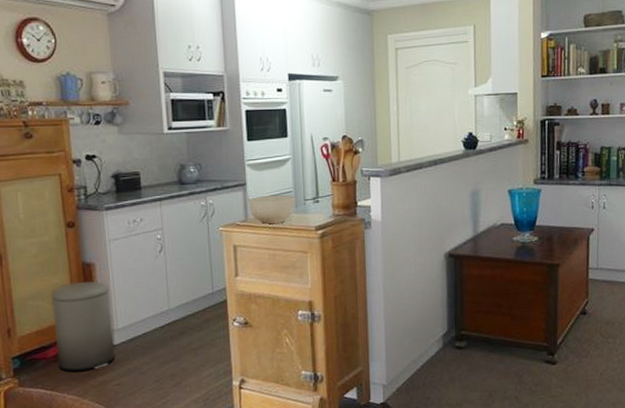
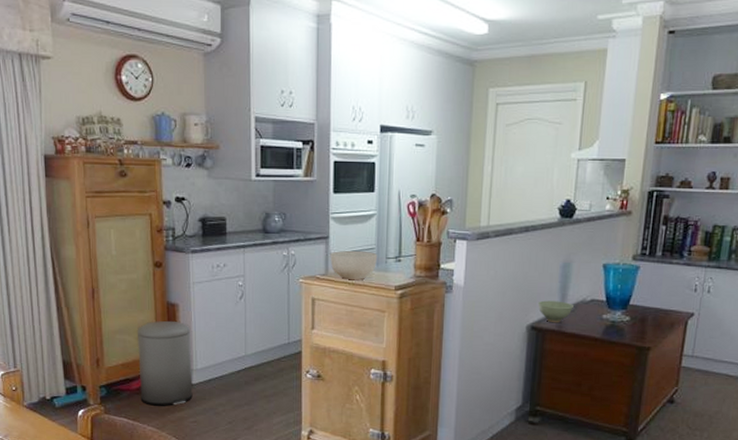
bowl: none [452,227,486,249] -> present [537,300,573,323]

